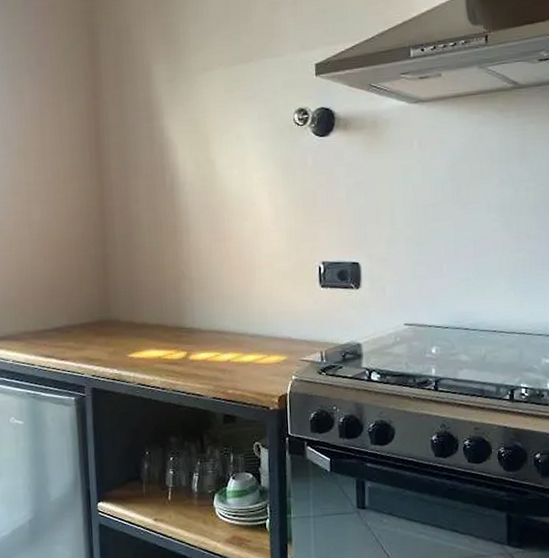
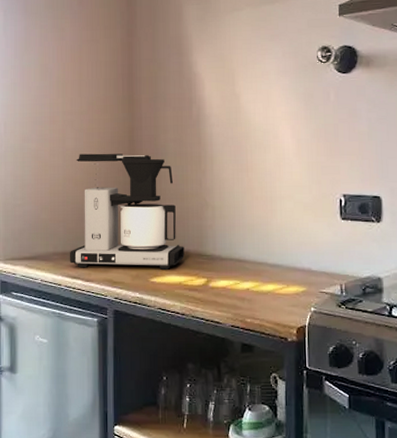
coffee maker: none [42,225,163,347] -> present [70,153,184,270]

